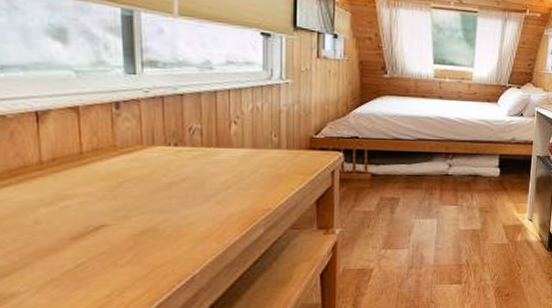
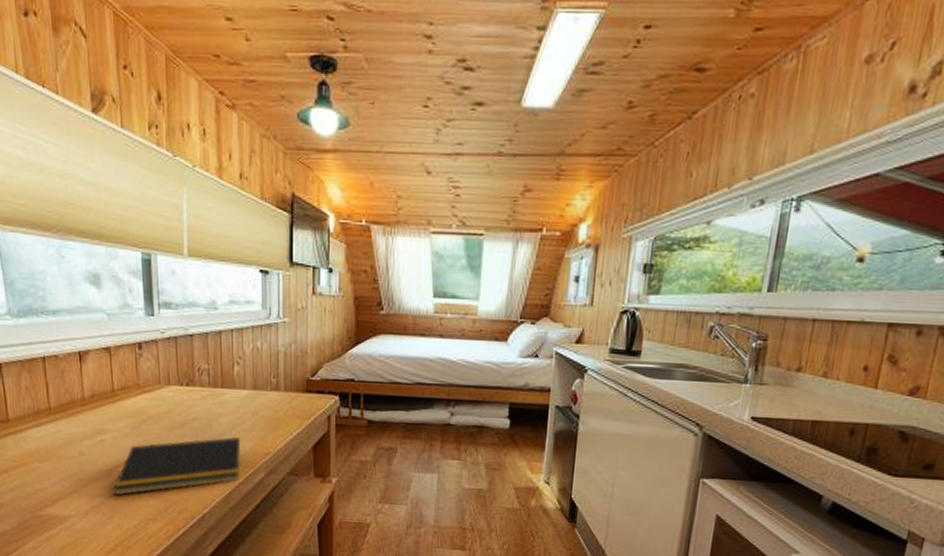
notepad: none [79,195,238,265] -> present [113,436,241,496]

